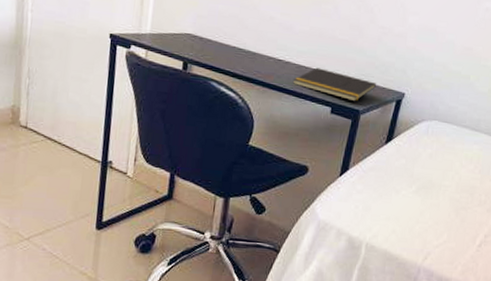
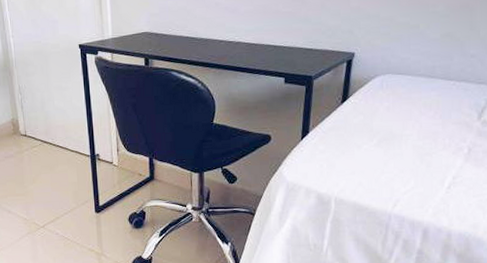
notepad: present [293,67,377,102] -> none [246,42,326,69]

